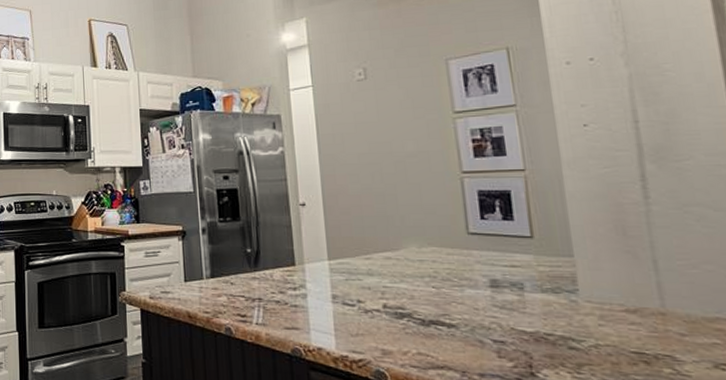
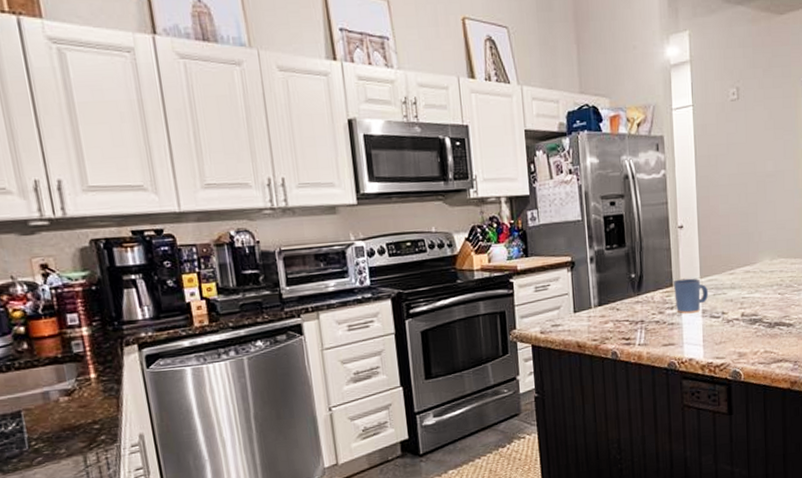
mug: none [296,259,340,297] -> present [674,278,709,314]

